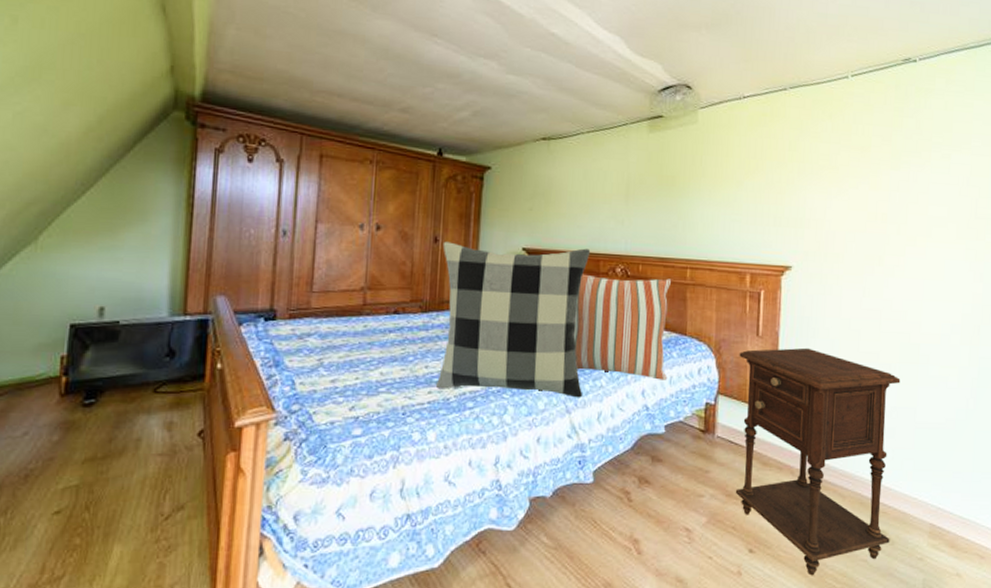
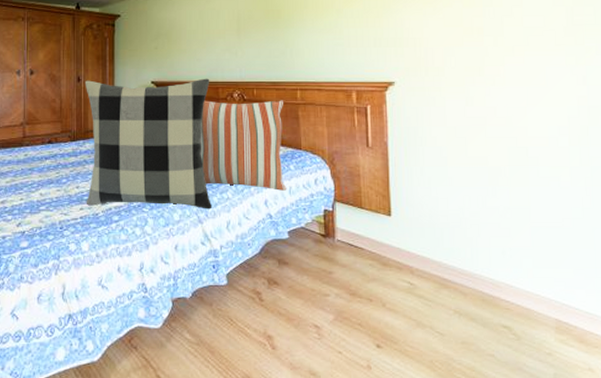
nightstand: present [735,347,901,576] -> none [352,155,516,370]

